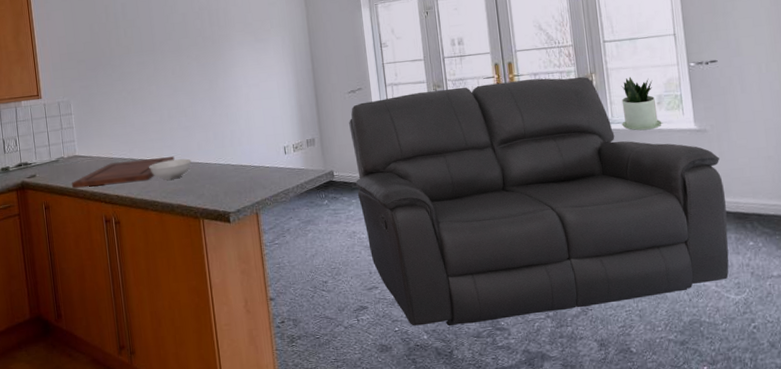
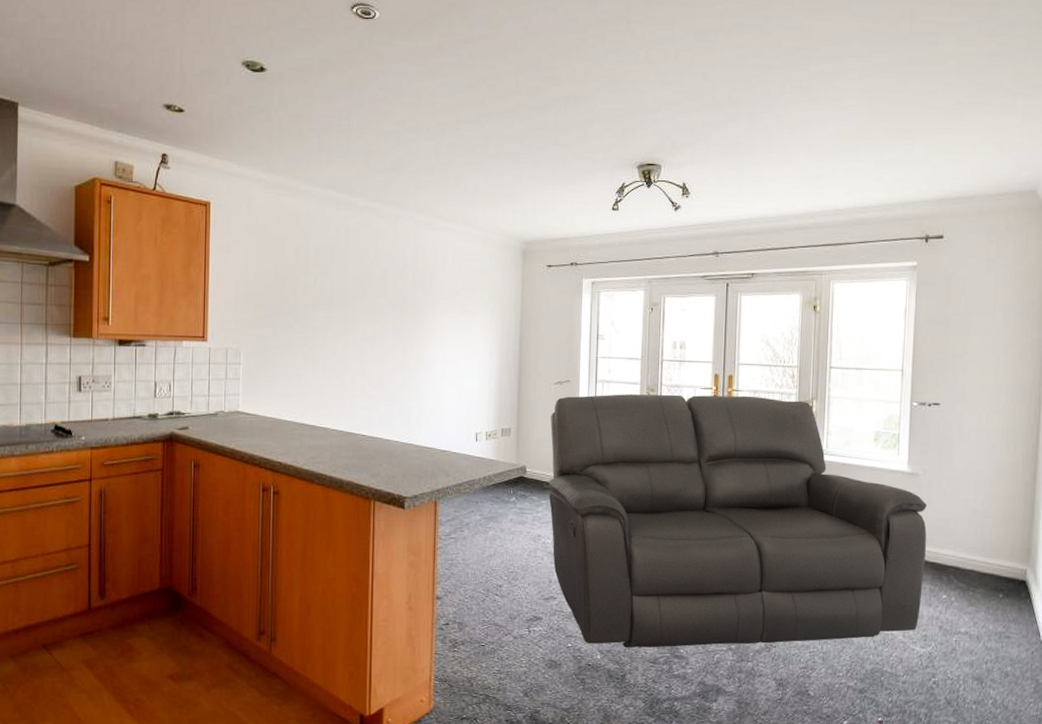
cutting board: present [71,156,175,190] -> none [228,424,352,451]
bowl: present [149,158,192,180] -> none [321,431,371,453]
planter: present [621,77,662,131] -> none [835,408,876,466]

